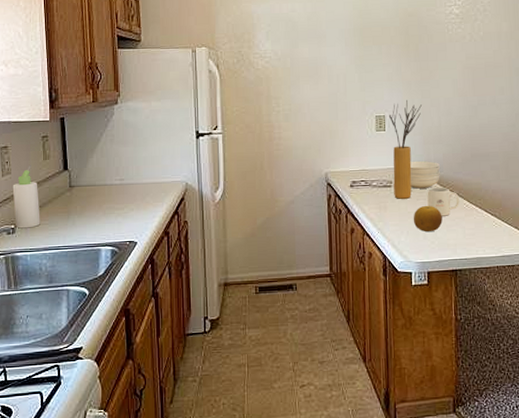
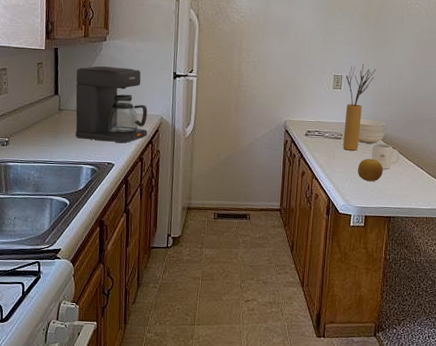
bottle: present [12,165,40,229] -> none [8,87,32,143]
coffee maker: none [86,131,172,217] -> present [75,66,148,143]

